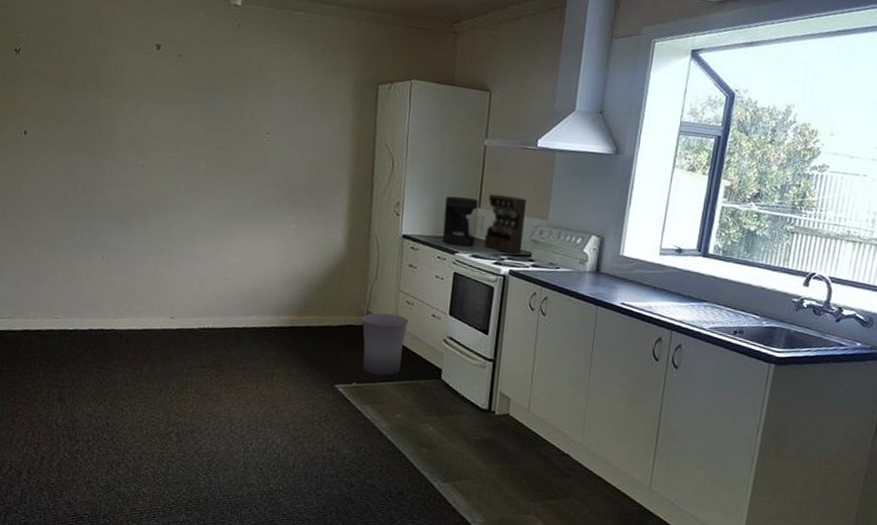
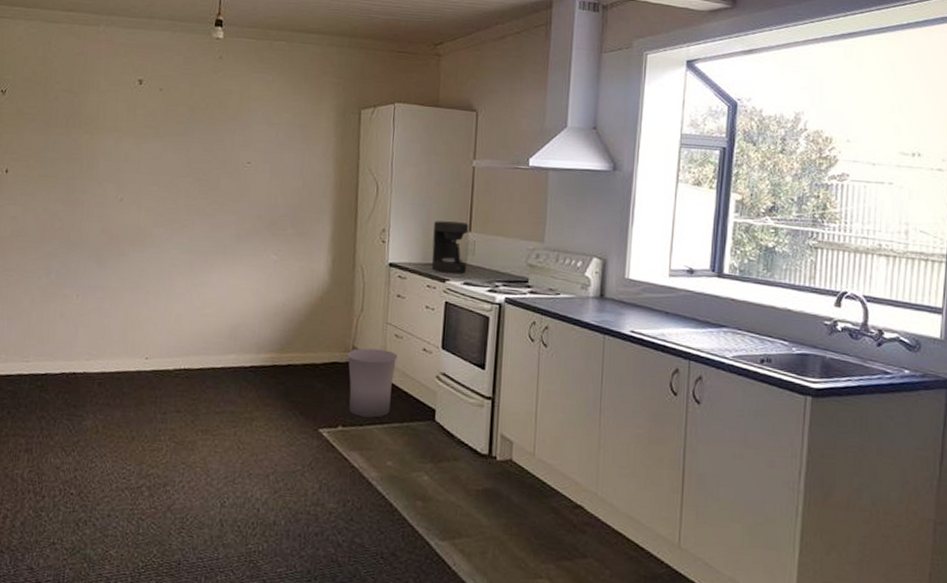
spice rack: present [484,194,527,254] -> none [476,217,520,280]

